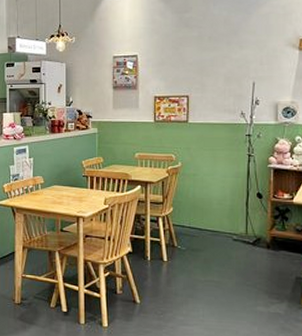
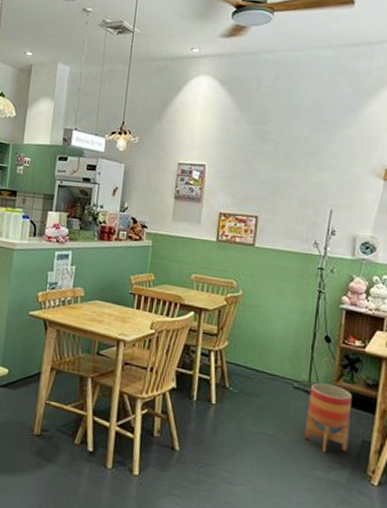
planter: none [246,233,284,291] -> present [305,382,352,453]

